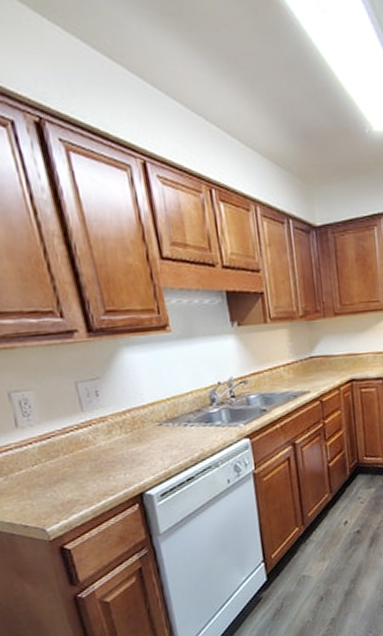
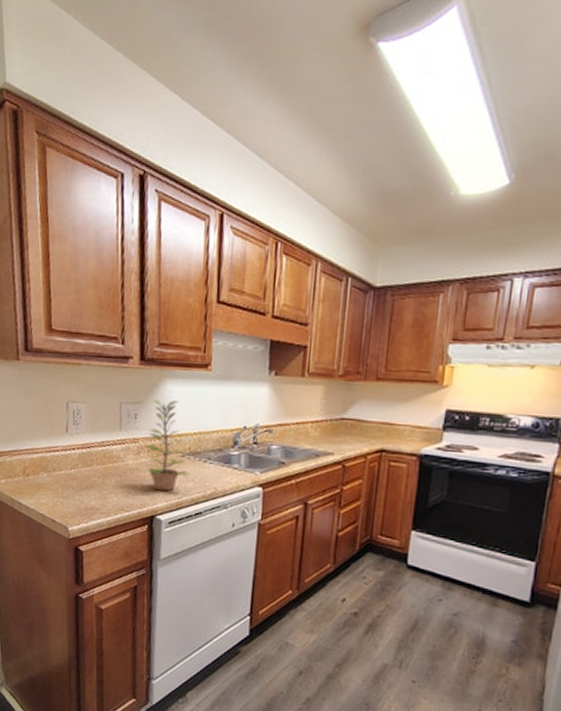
plant: none [113,369,173,466] -> present [146,399,190,491]

